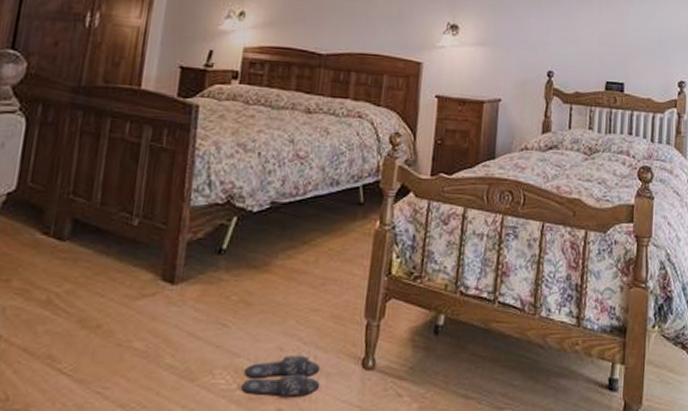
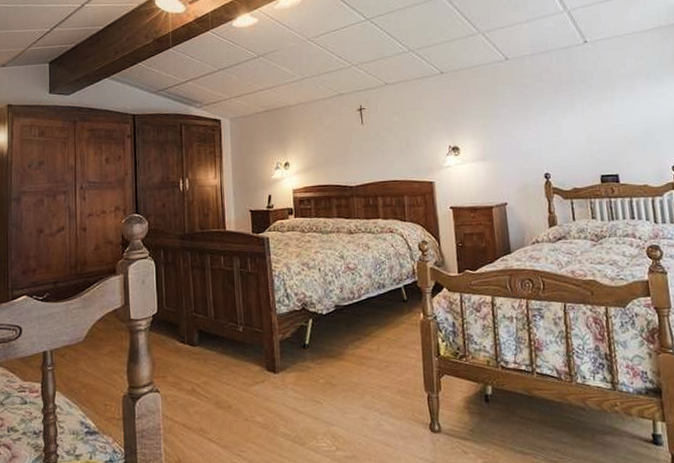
slippers: present [242,355,321,397] -> none [340,423,400,456]

